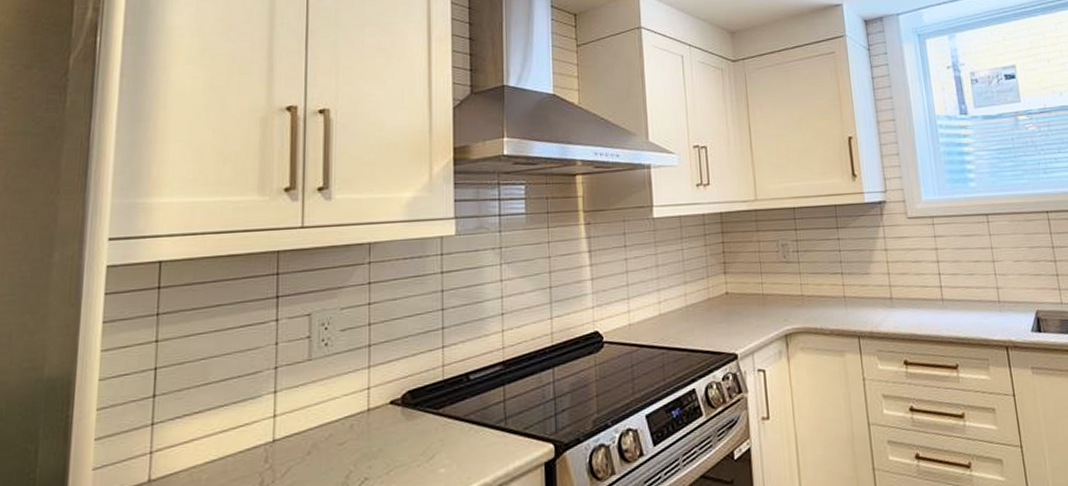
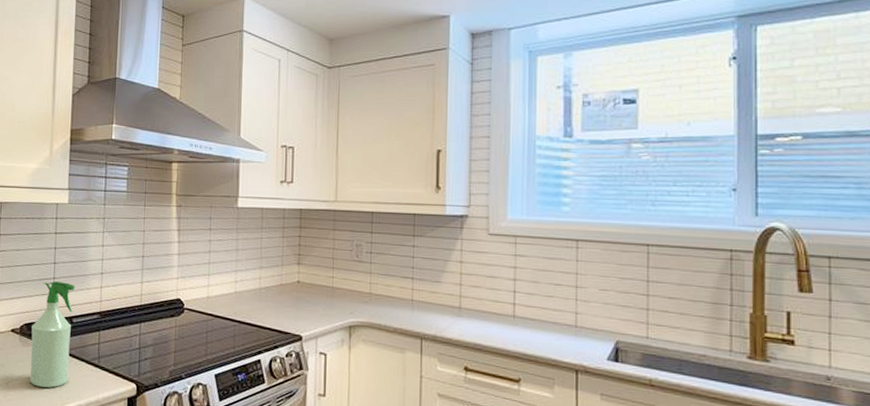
spray bottle: none [417,330,470,470] -> present [30,280,75,388]

